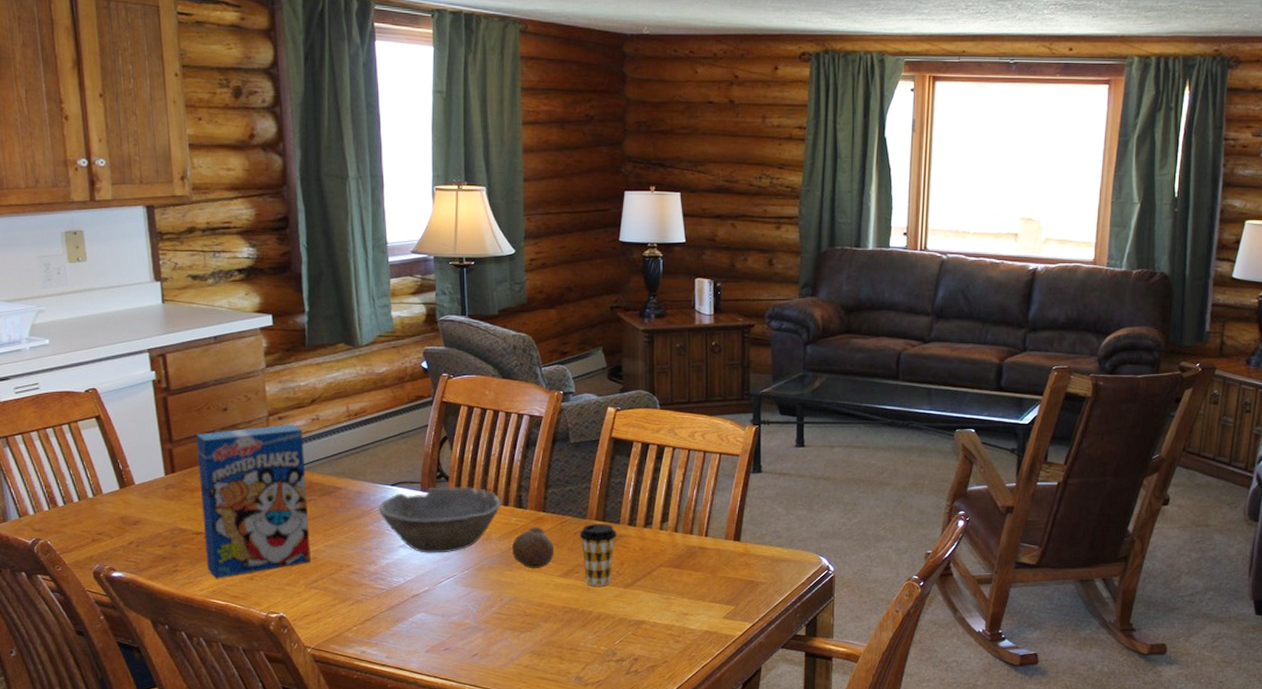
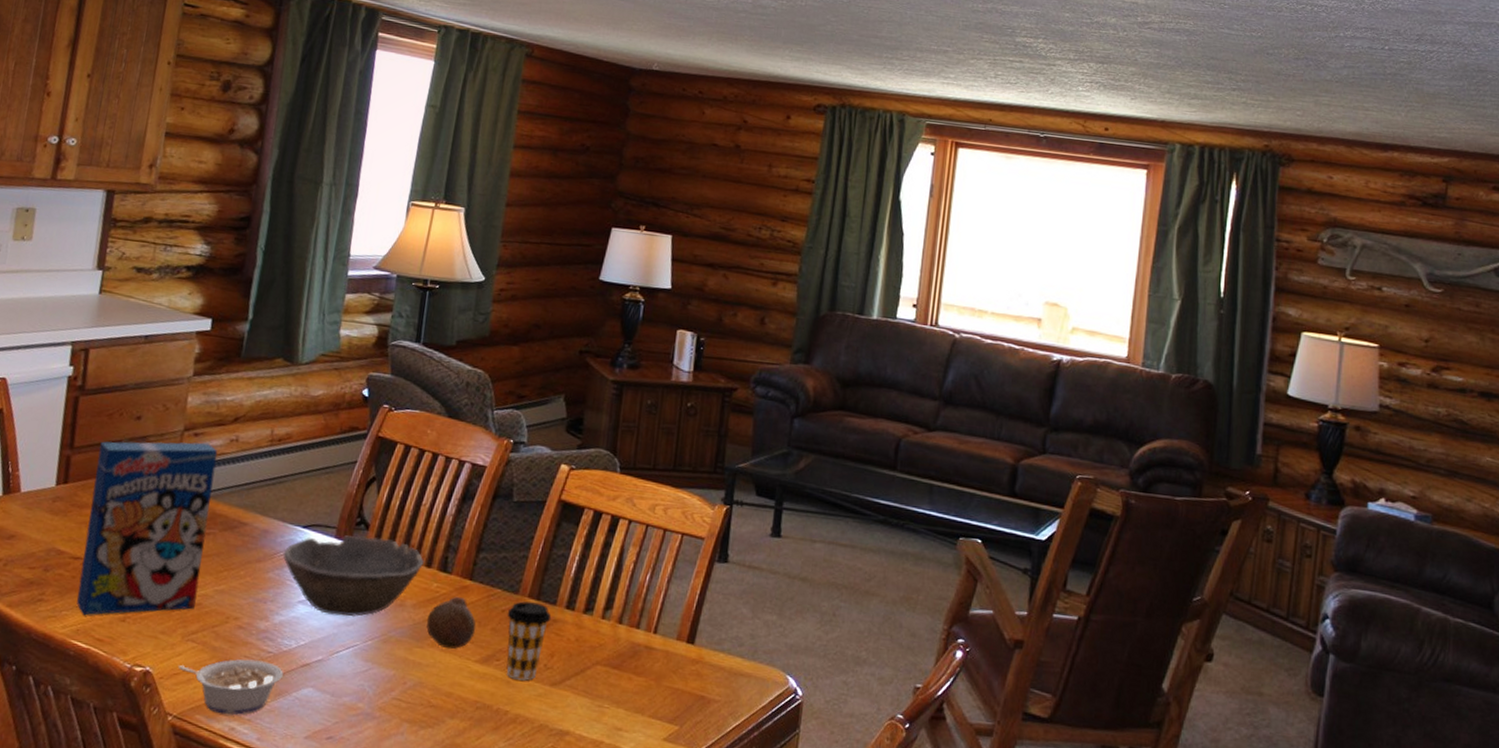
legume: none [308,597,398,642] -> present [178,659,283,715]

